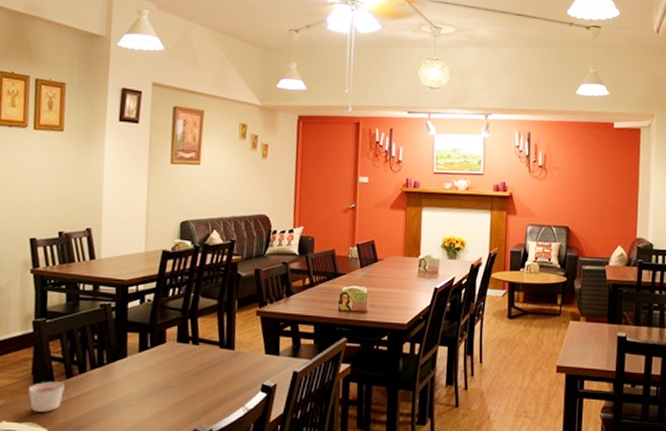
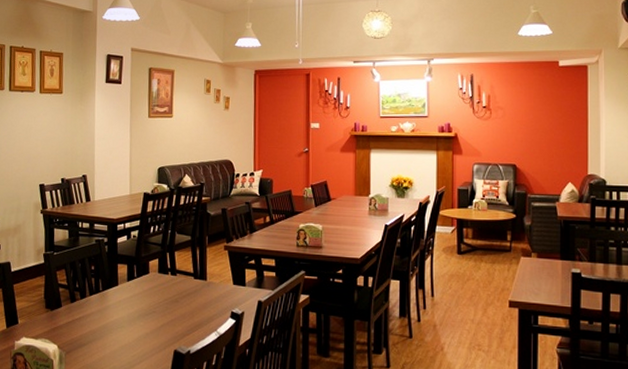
candle: present [29,381,65,412] -> none [42,304,70,331]

